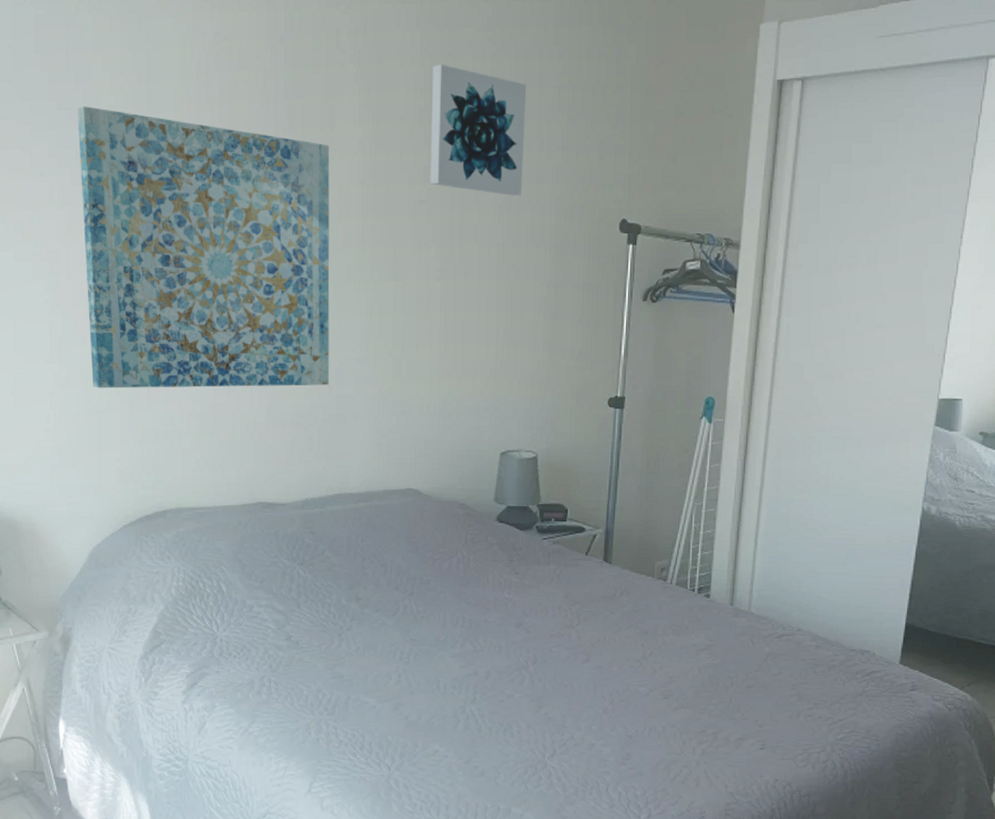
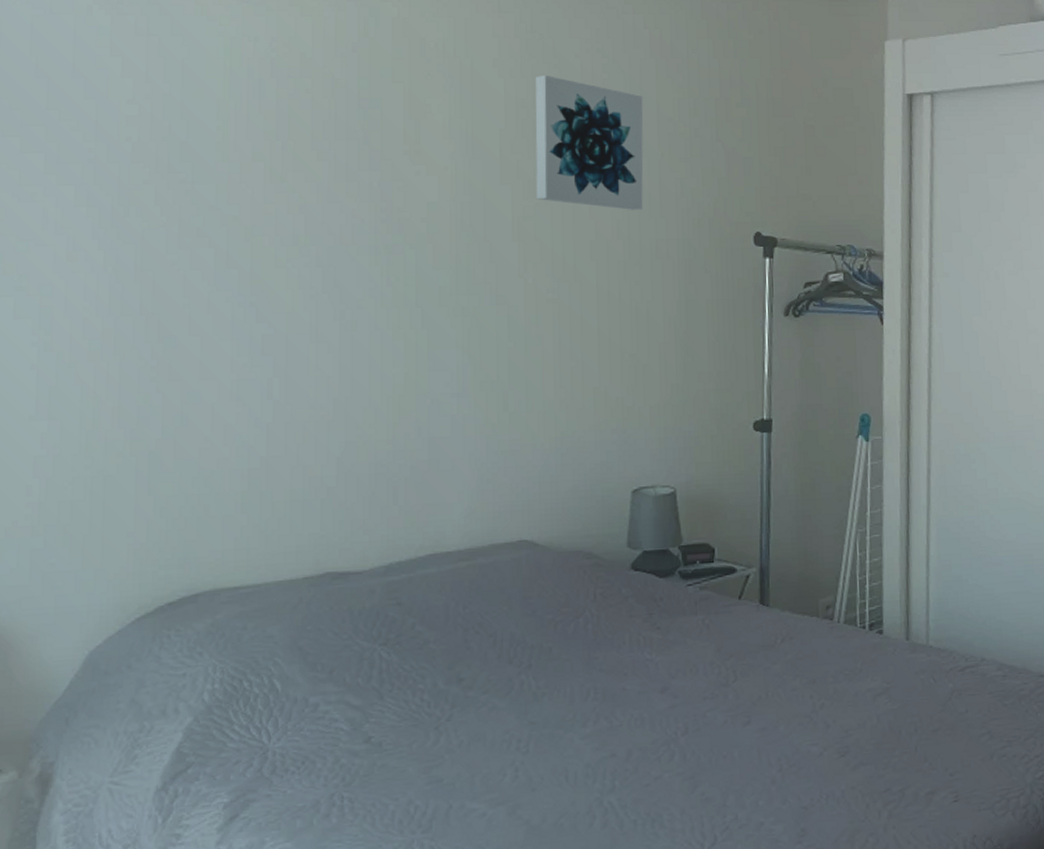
wall art: present [77,106,330,389] -> none [86,117,417,448]

